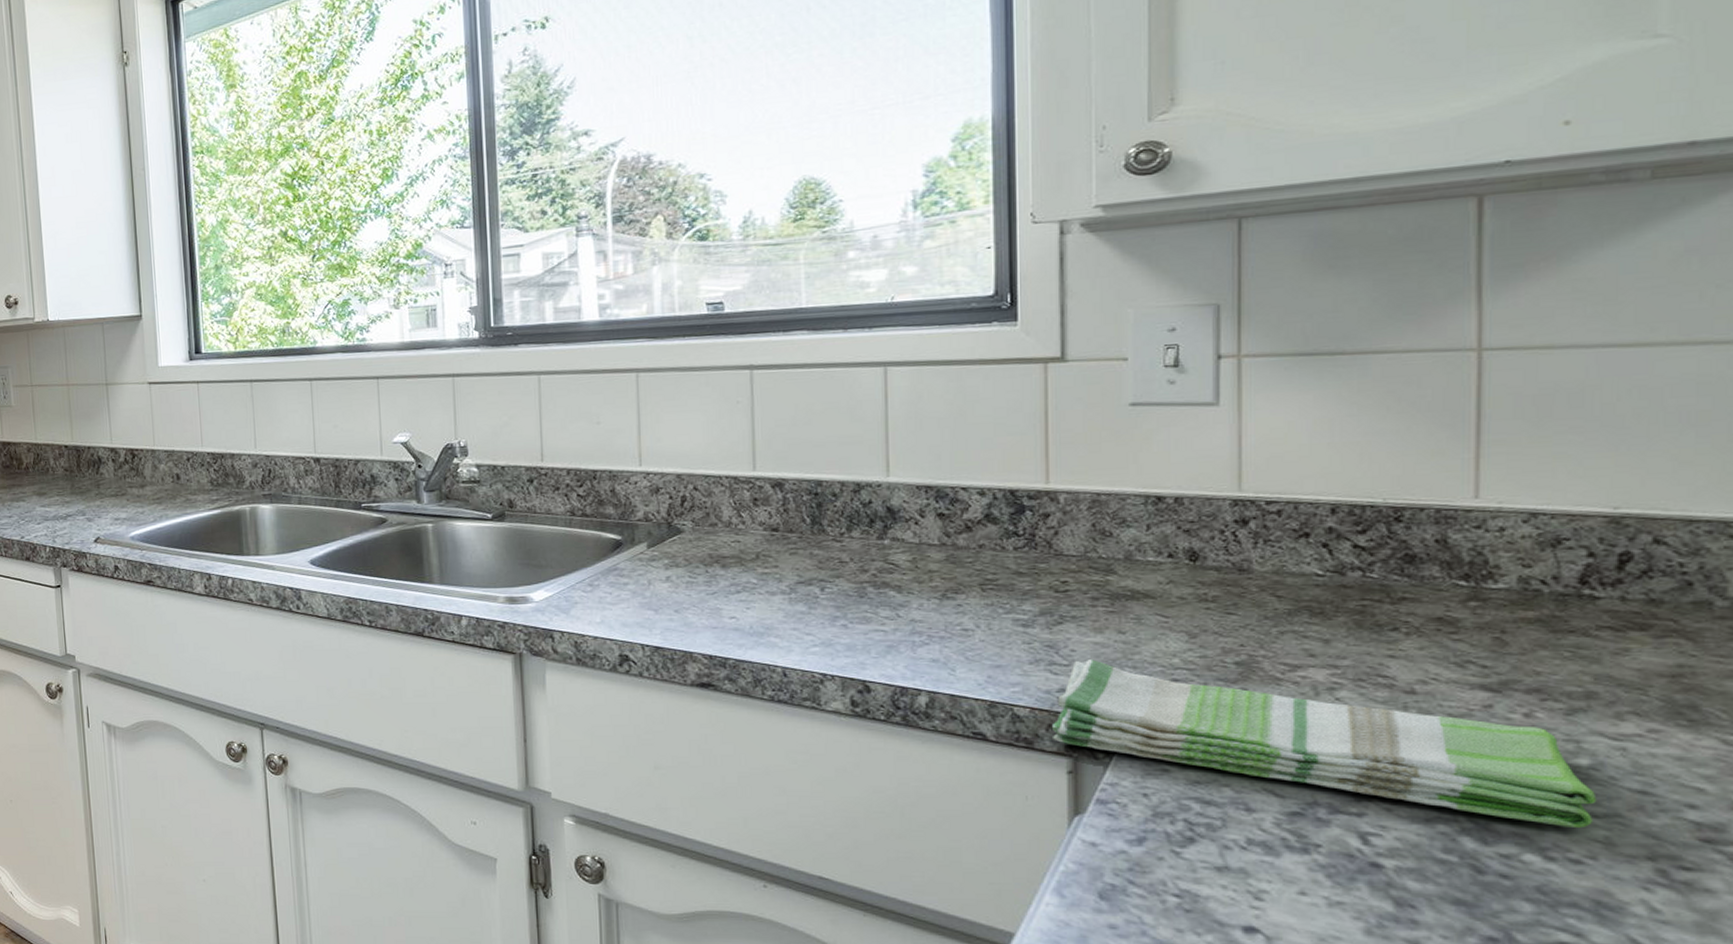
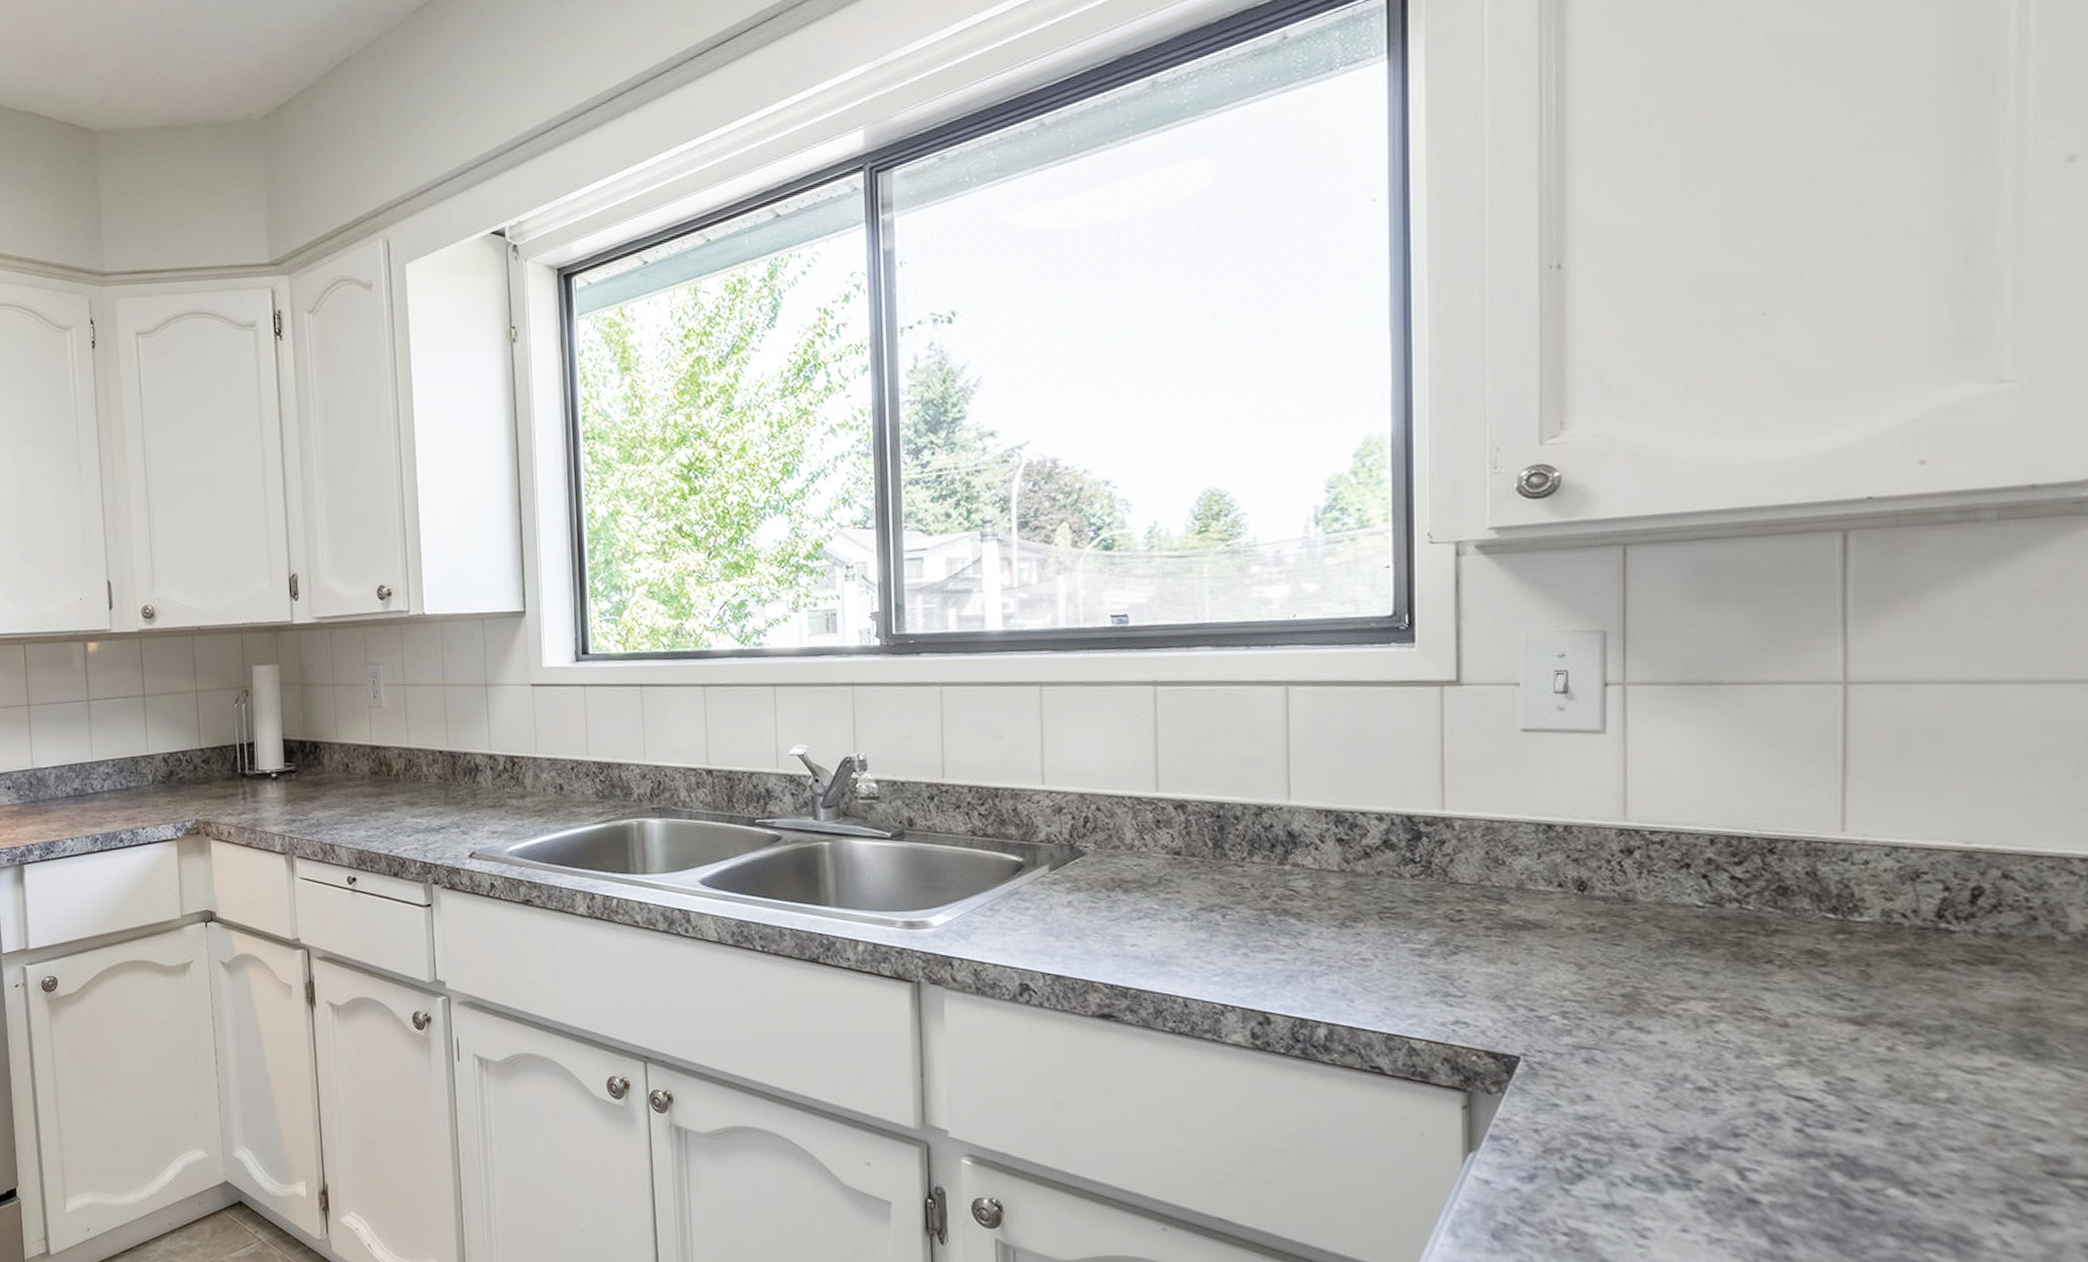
dish towel: present [1051,660,1597,829] -> none [1446,991,1954,1163]

